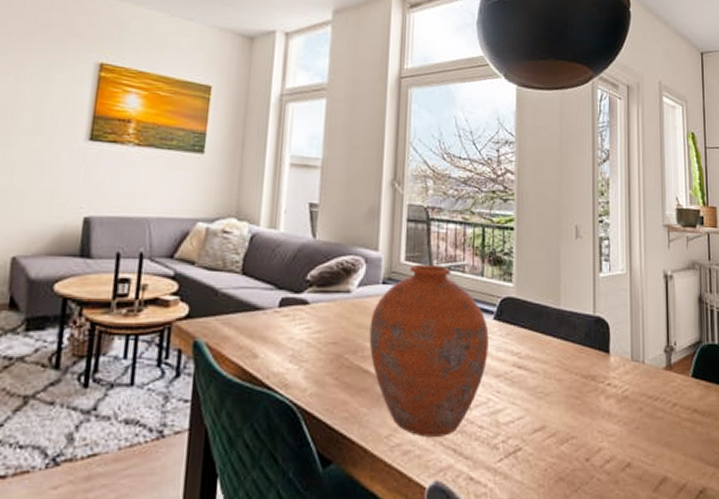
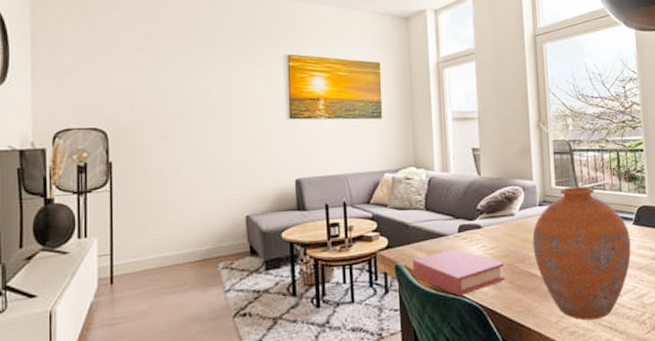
book: none [215,327,332,390] -> present [413,248,506,296]

